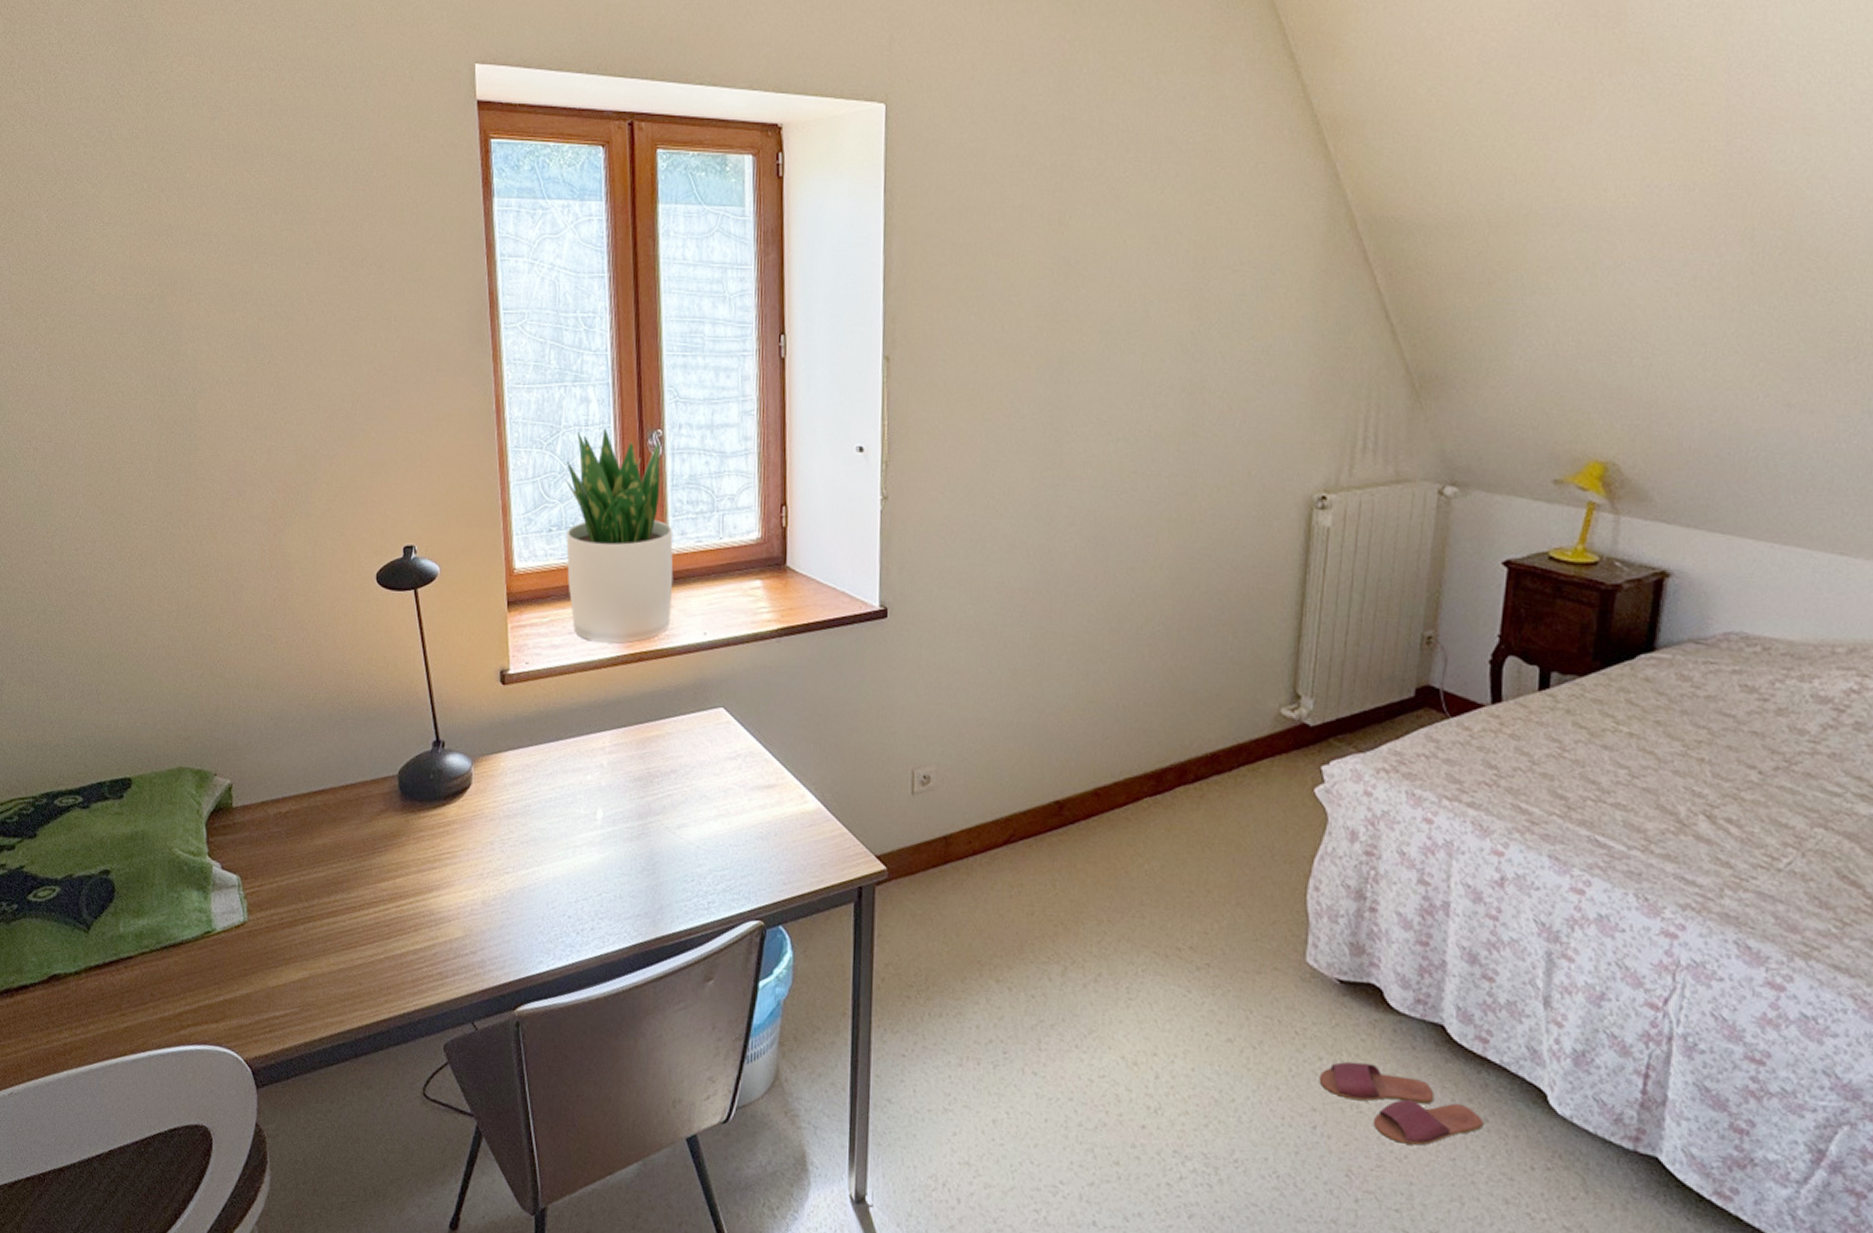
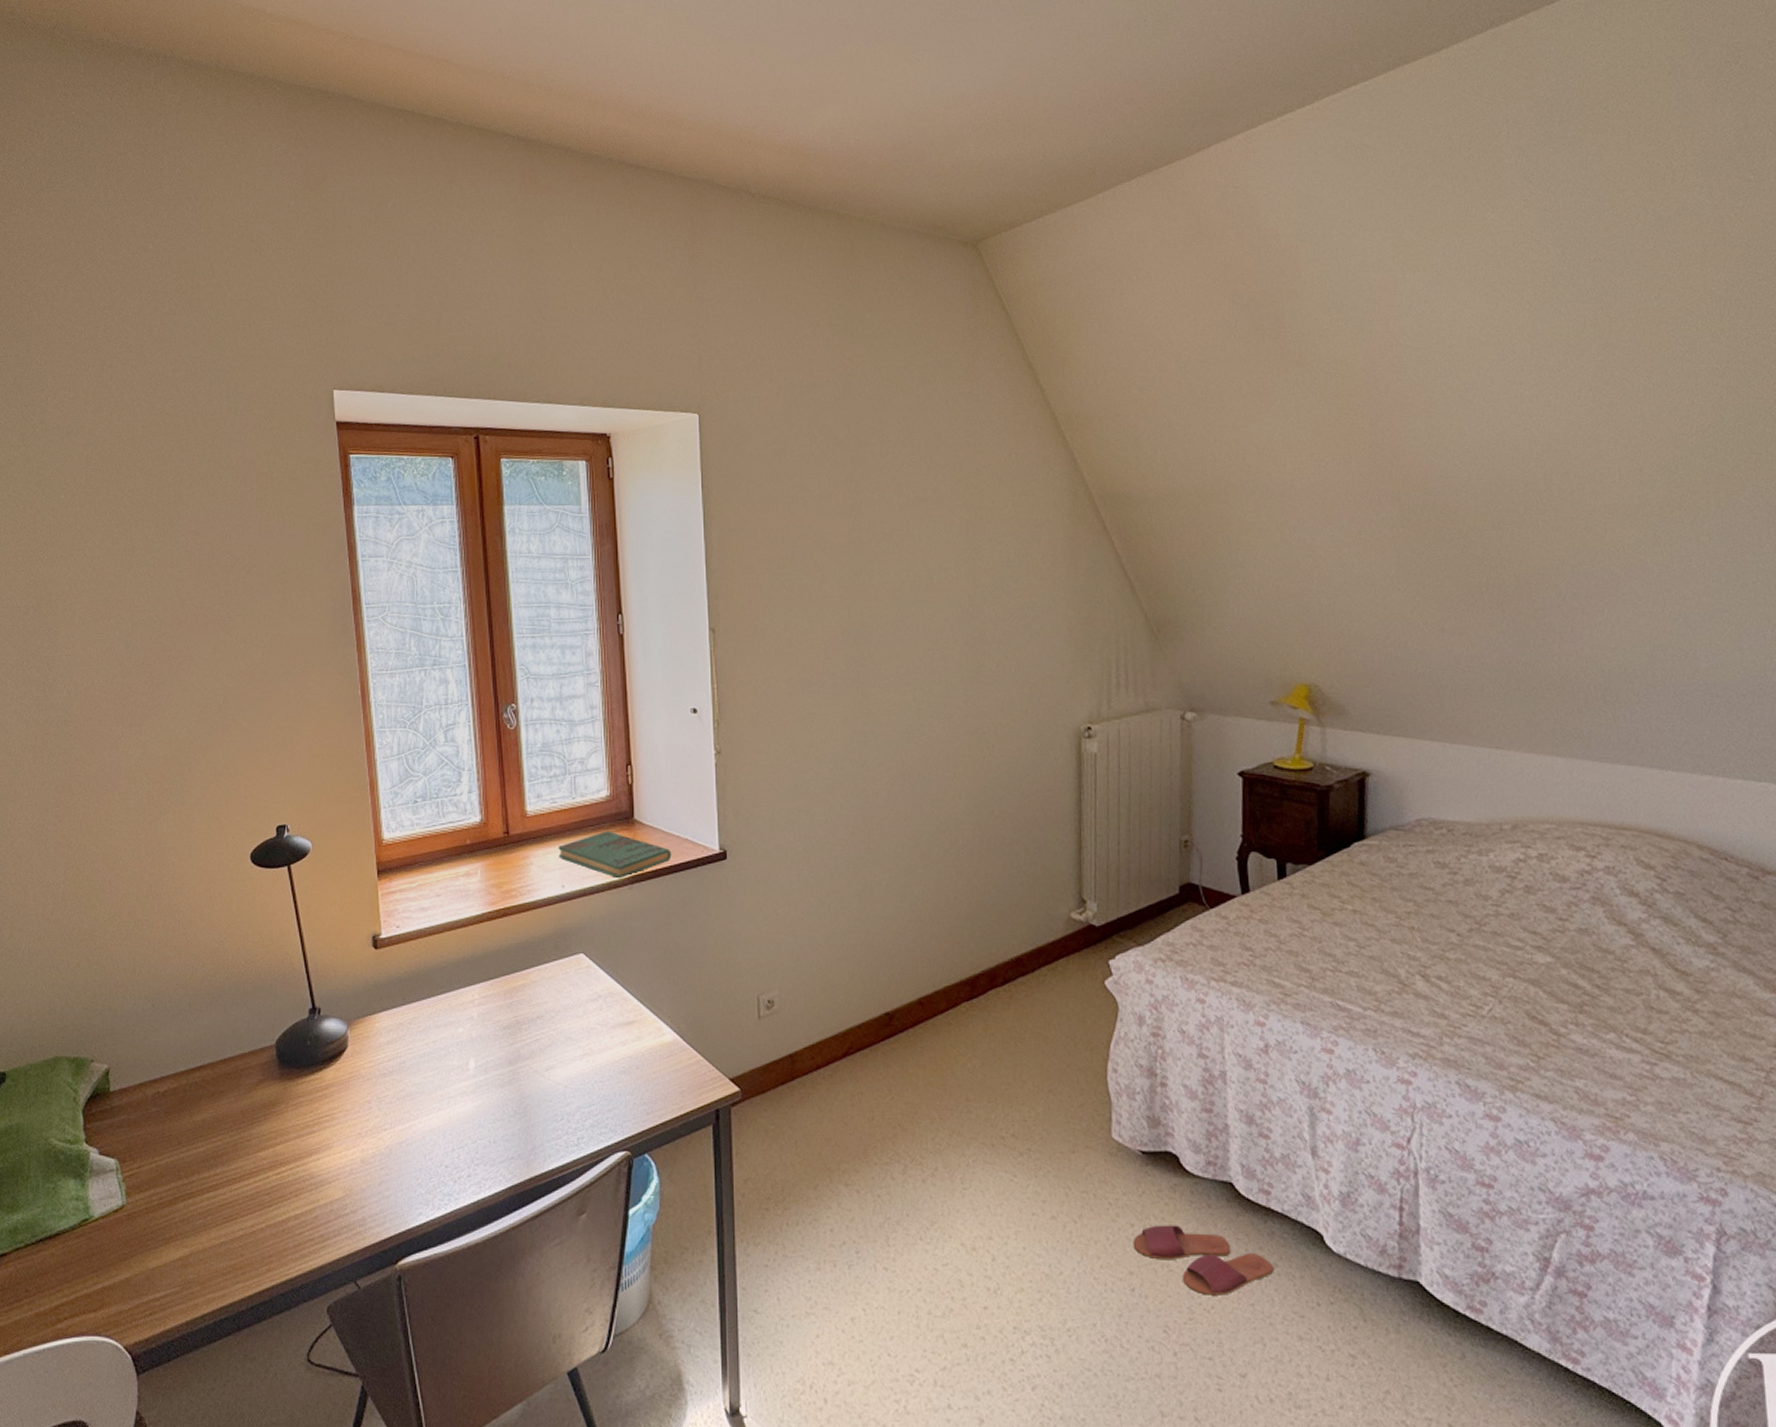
planter: present [564,427,674,645] -> none [427,705,532,903]
book: none [701,576,826,631] -> present [558,831,672,879]

